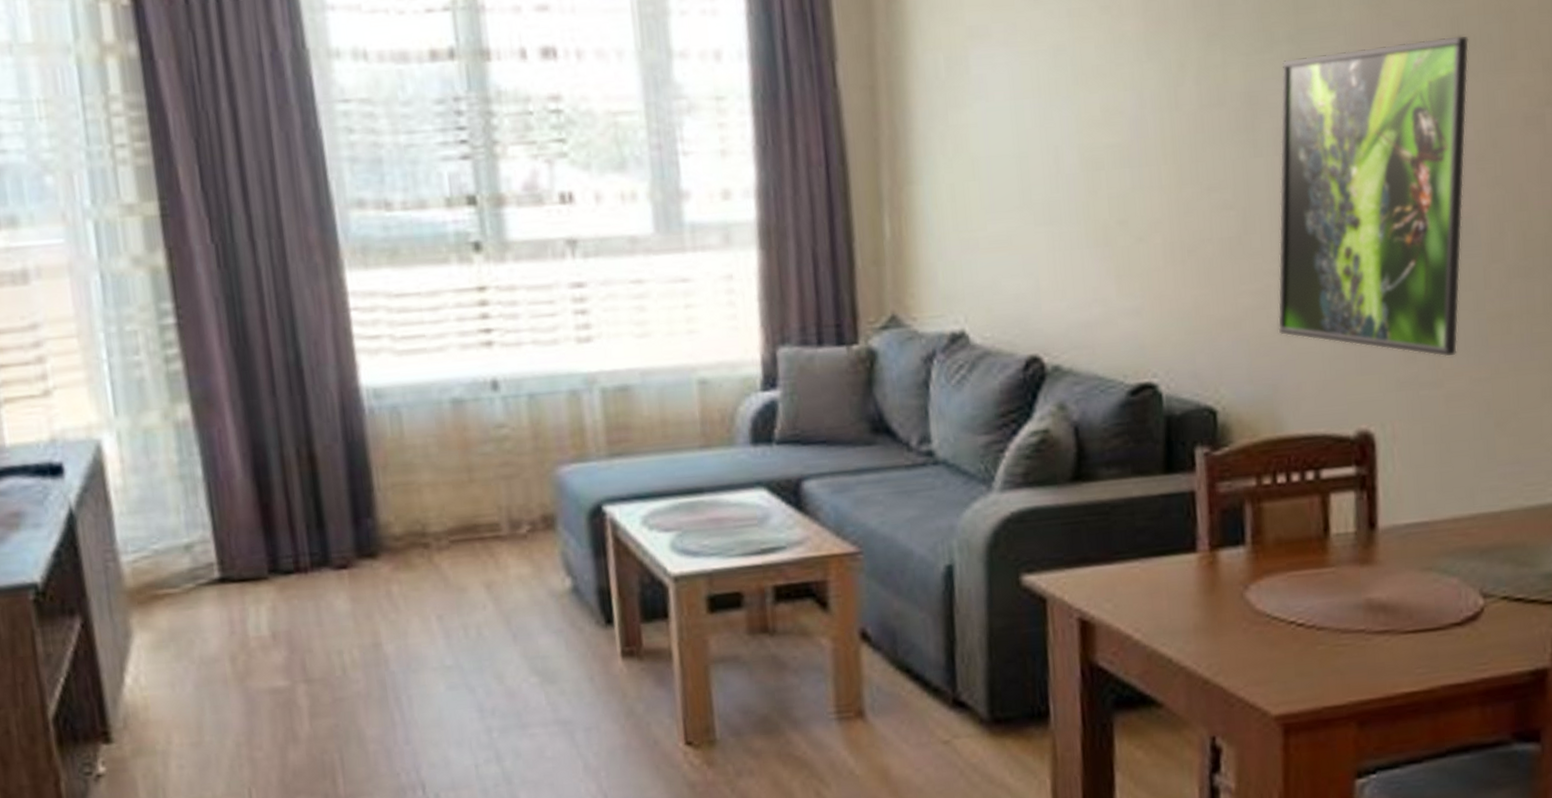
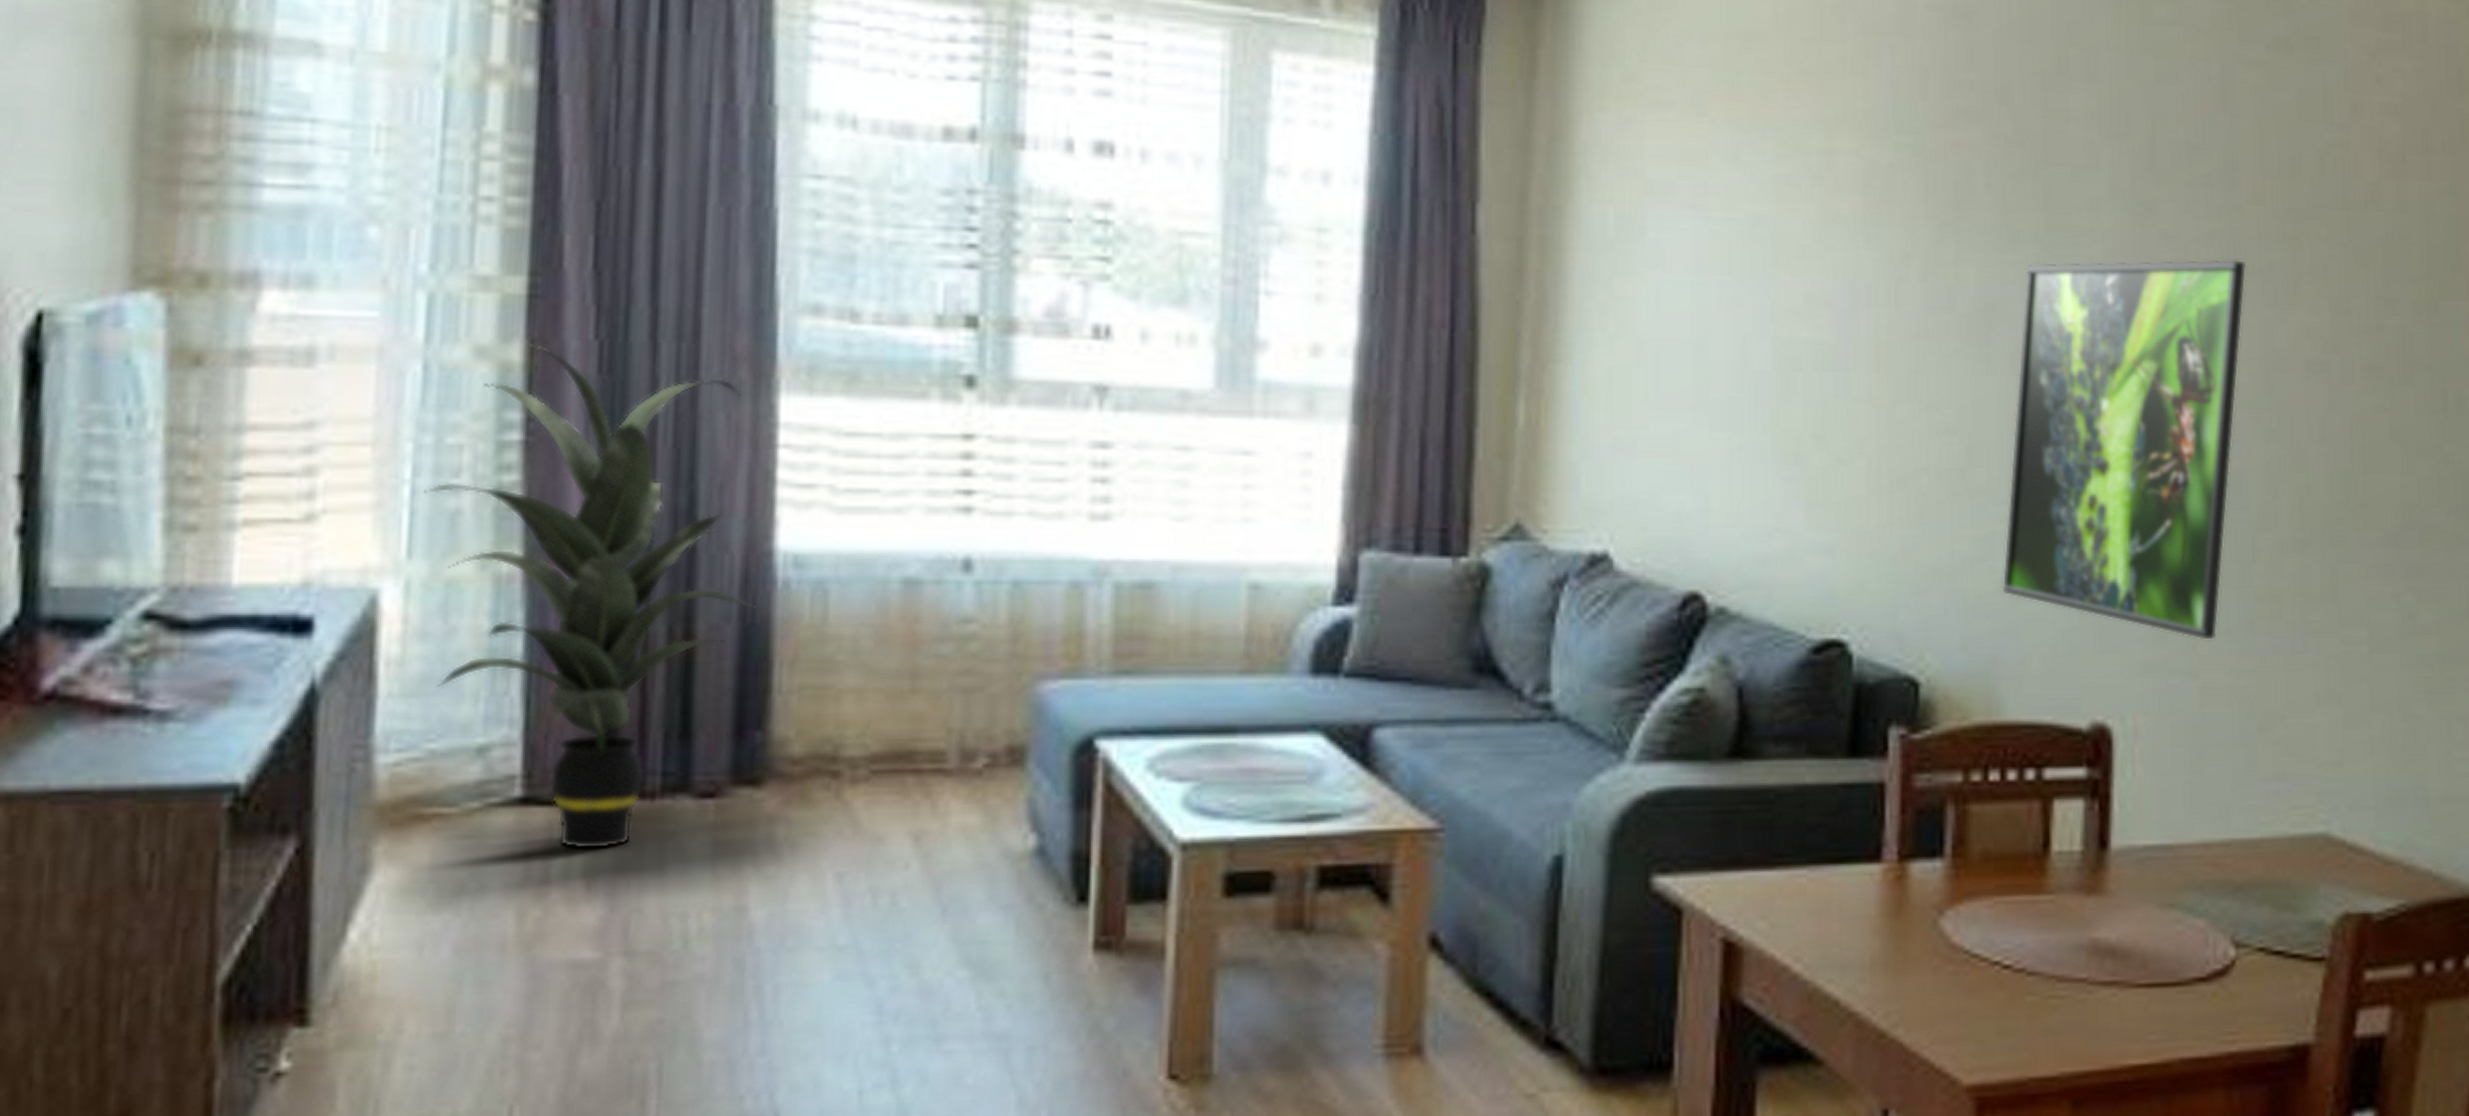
indoor plant: none [116,252,356,612] -> present [422,344,759,849]

